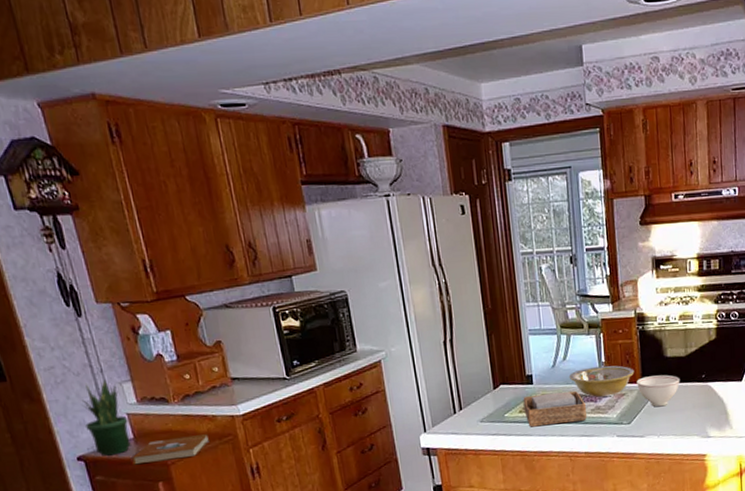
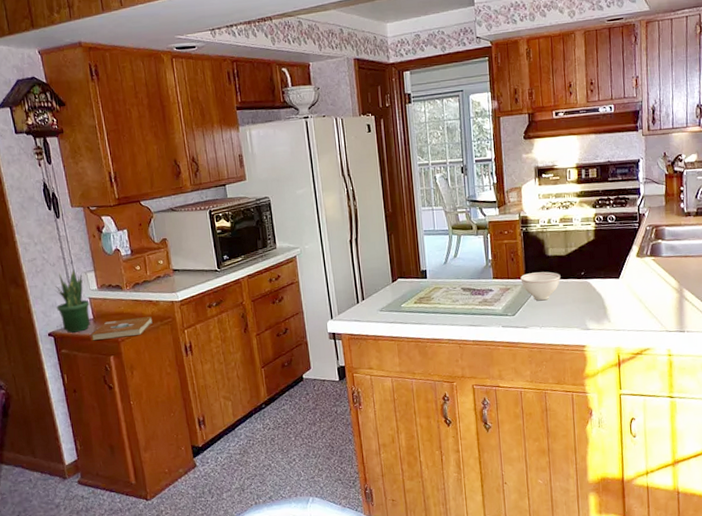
napkin holder: present [523,390,587,427] -> none [418,285,475,317]
ceramic bowl: present [568,365,635,397] -> none [459,262,519,291]

